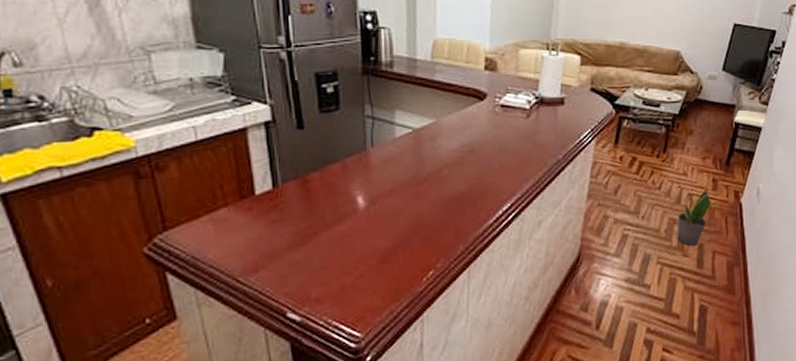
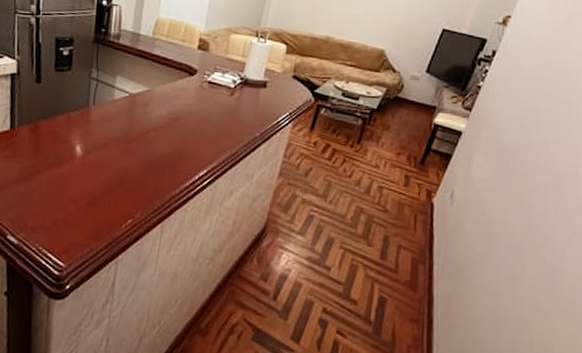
potted plant: present [677,188,711,246] -> none [363,183,402,237]

